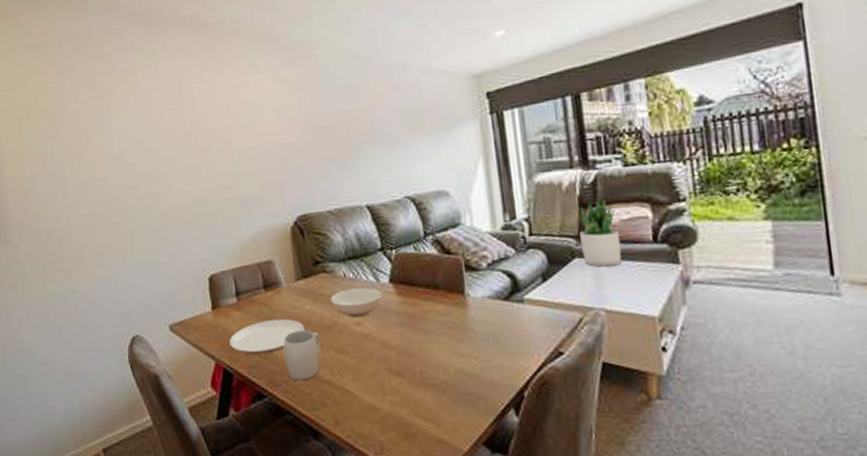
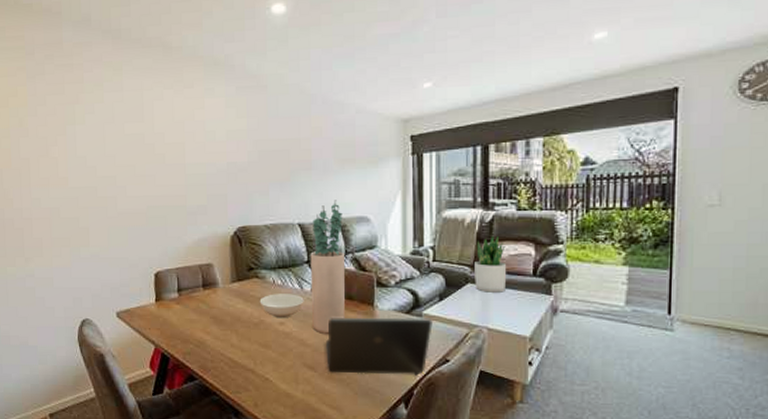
plate: present [229,318,305,355] -> none [169,314,235,343]
mug: present [283,330,322,381] -> none [215,325,248,368]
vase: none [382,174,432,333] -> present [310,200,346,335]
laptop: none [412,303,539,377] -> present [326,317,434,374]

